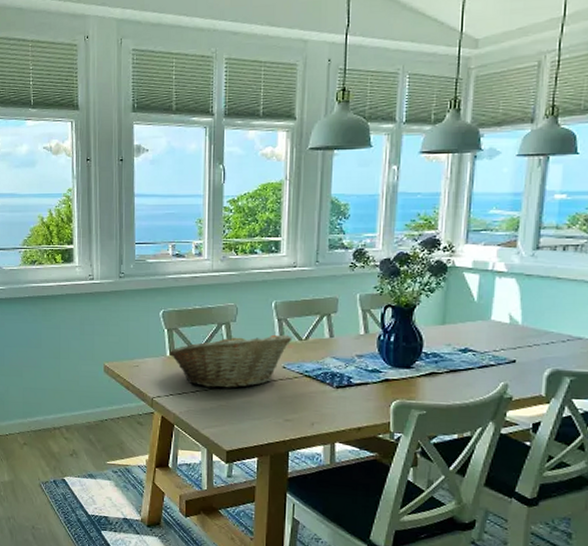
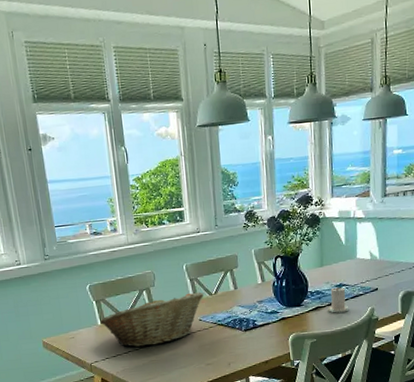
candle: none [446,352,474,384] -> present [328,287,349,313]

